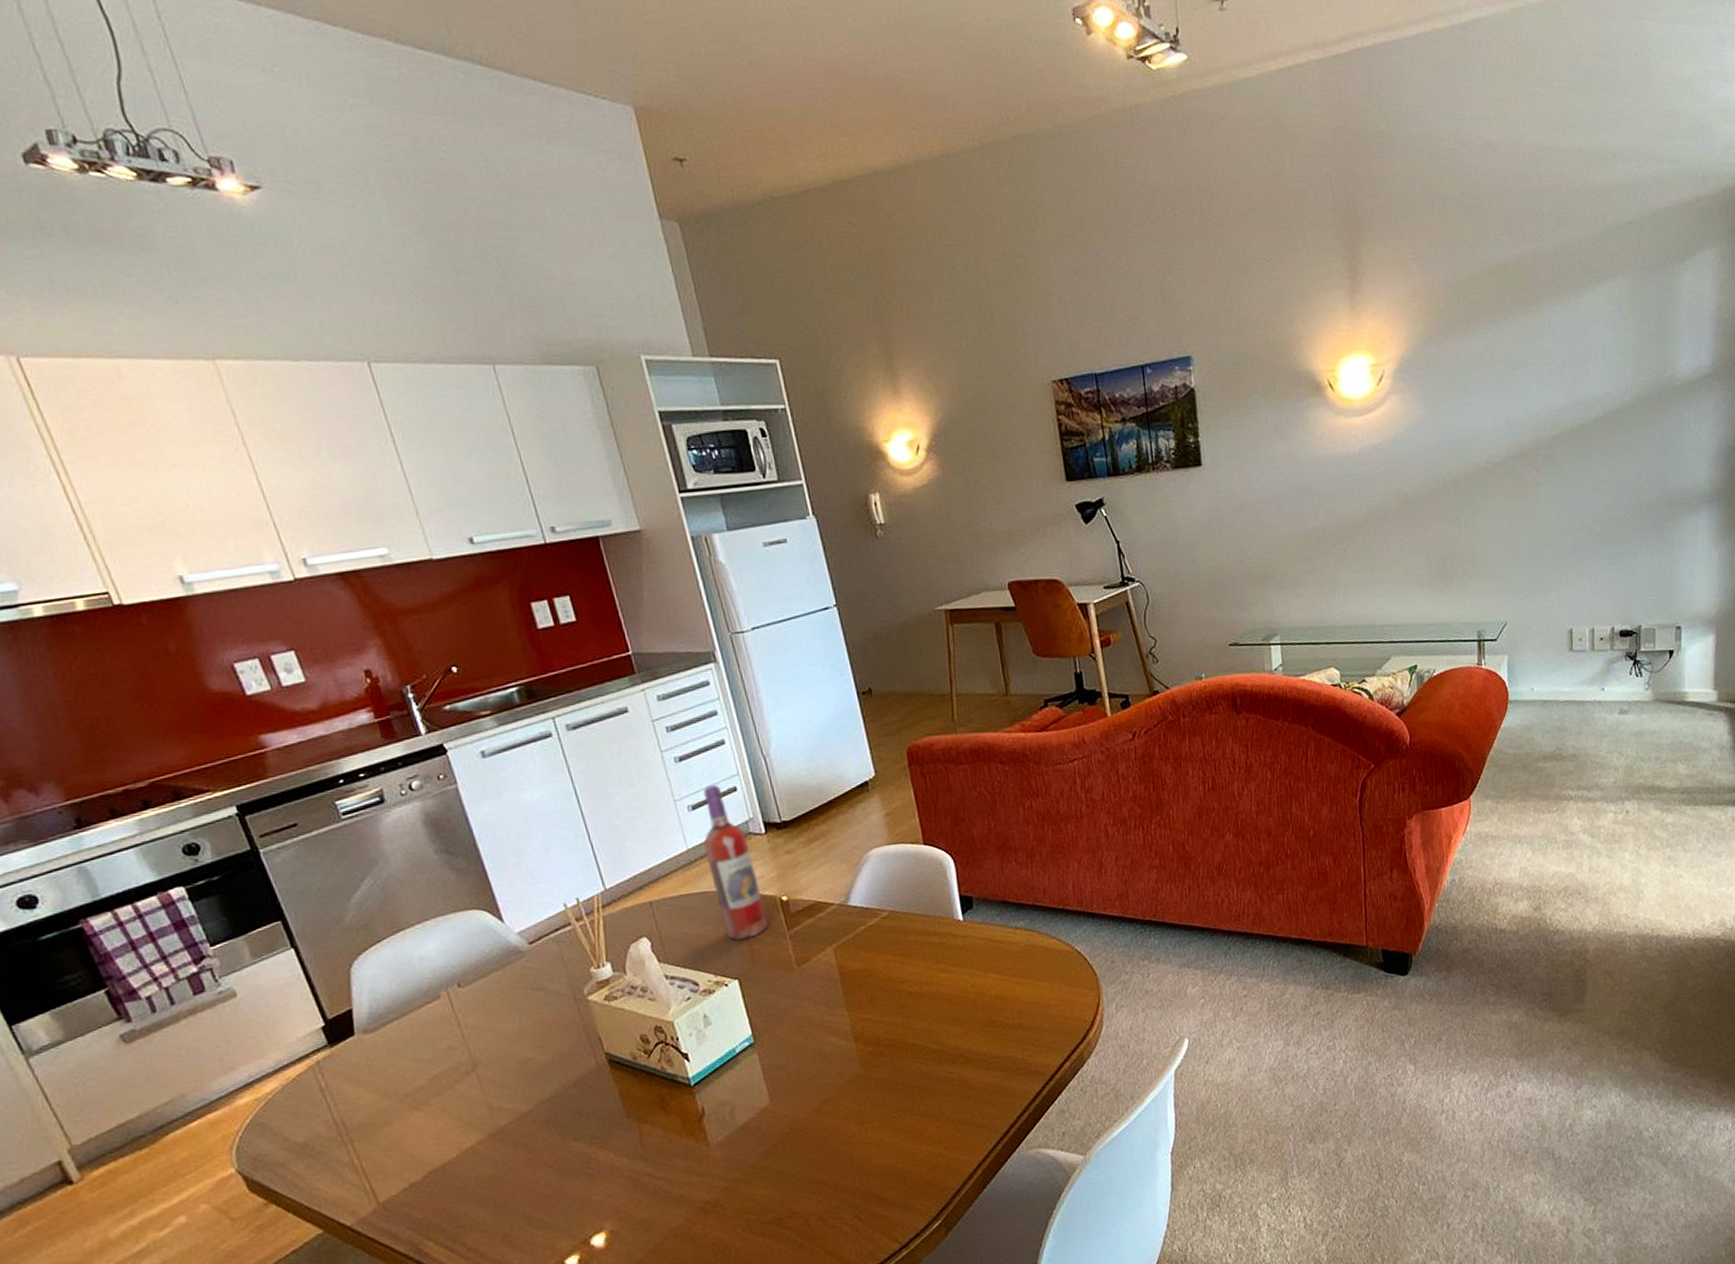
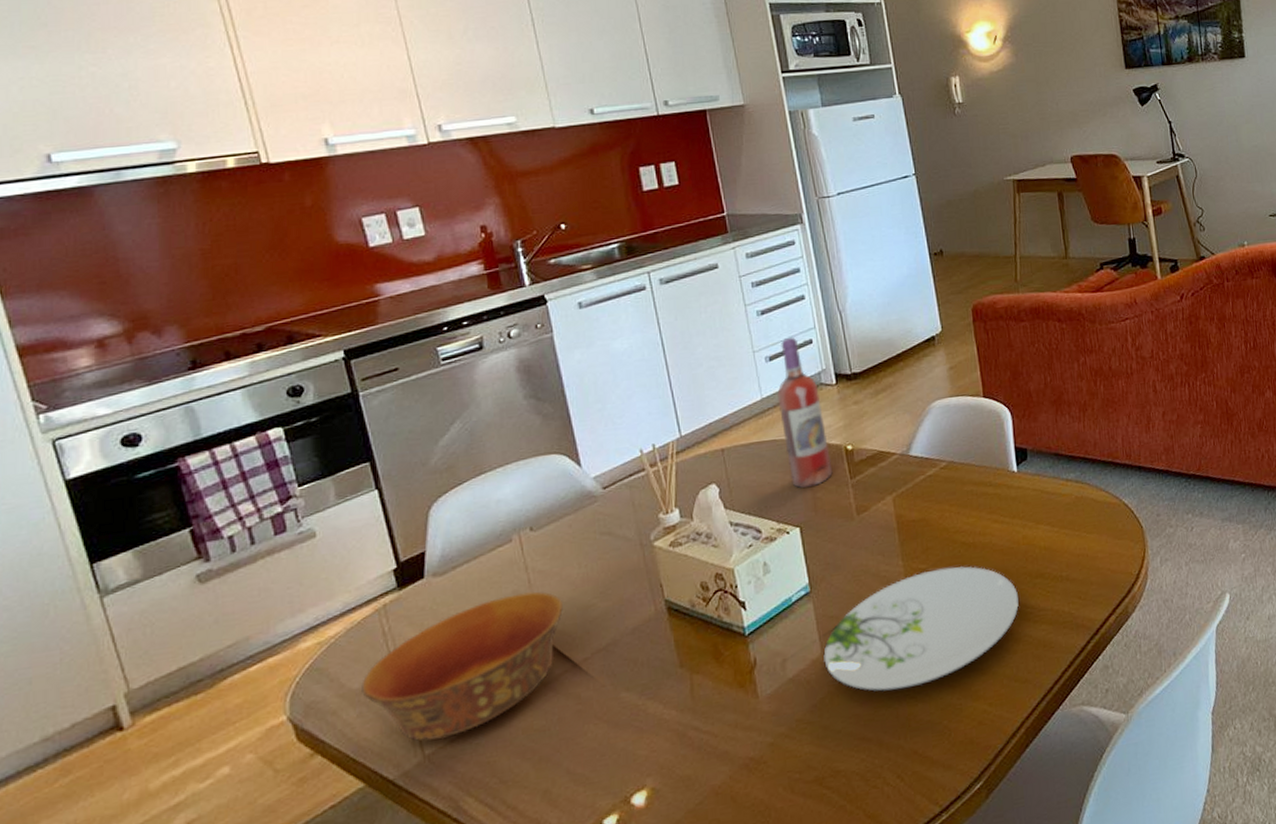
bowl: none [306,1046,501,1190] -> present [362,591,563,741]
plate: none [772,1015,971,1139] -> present [822,566,1020,693]

